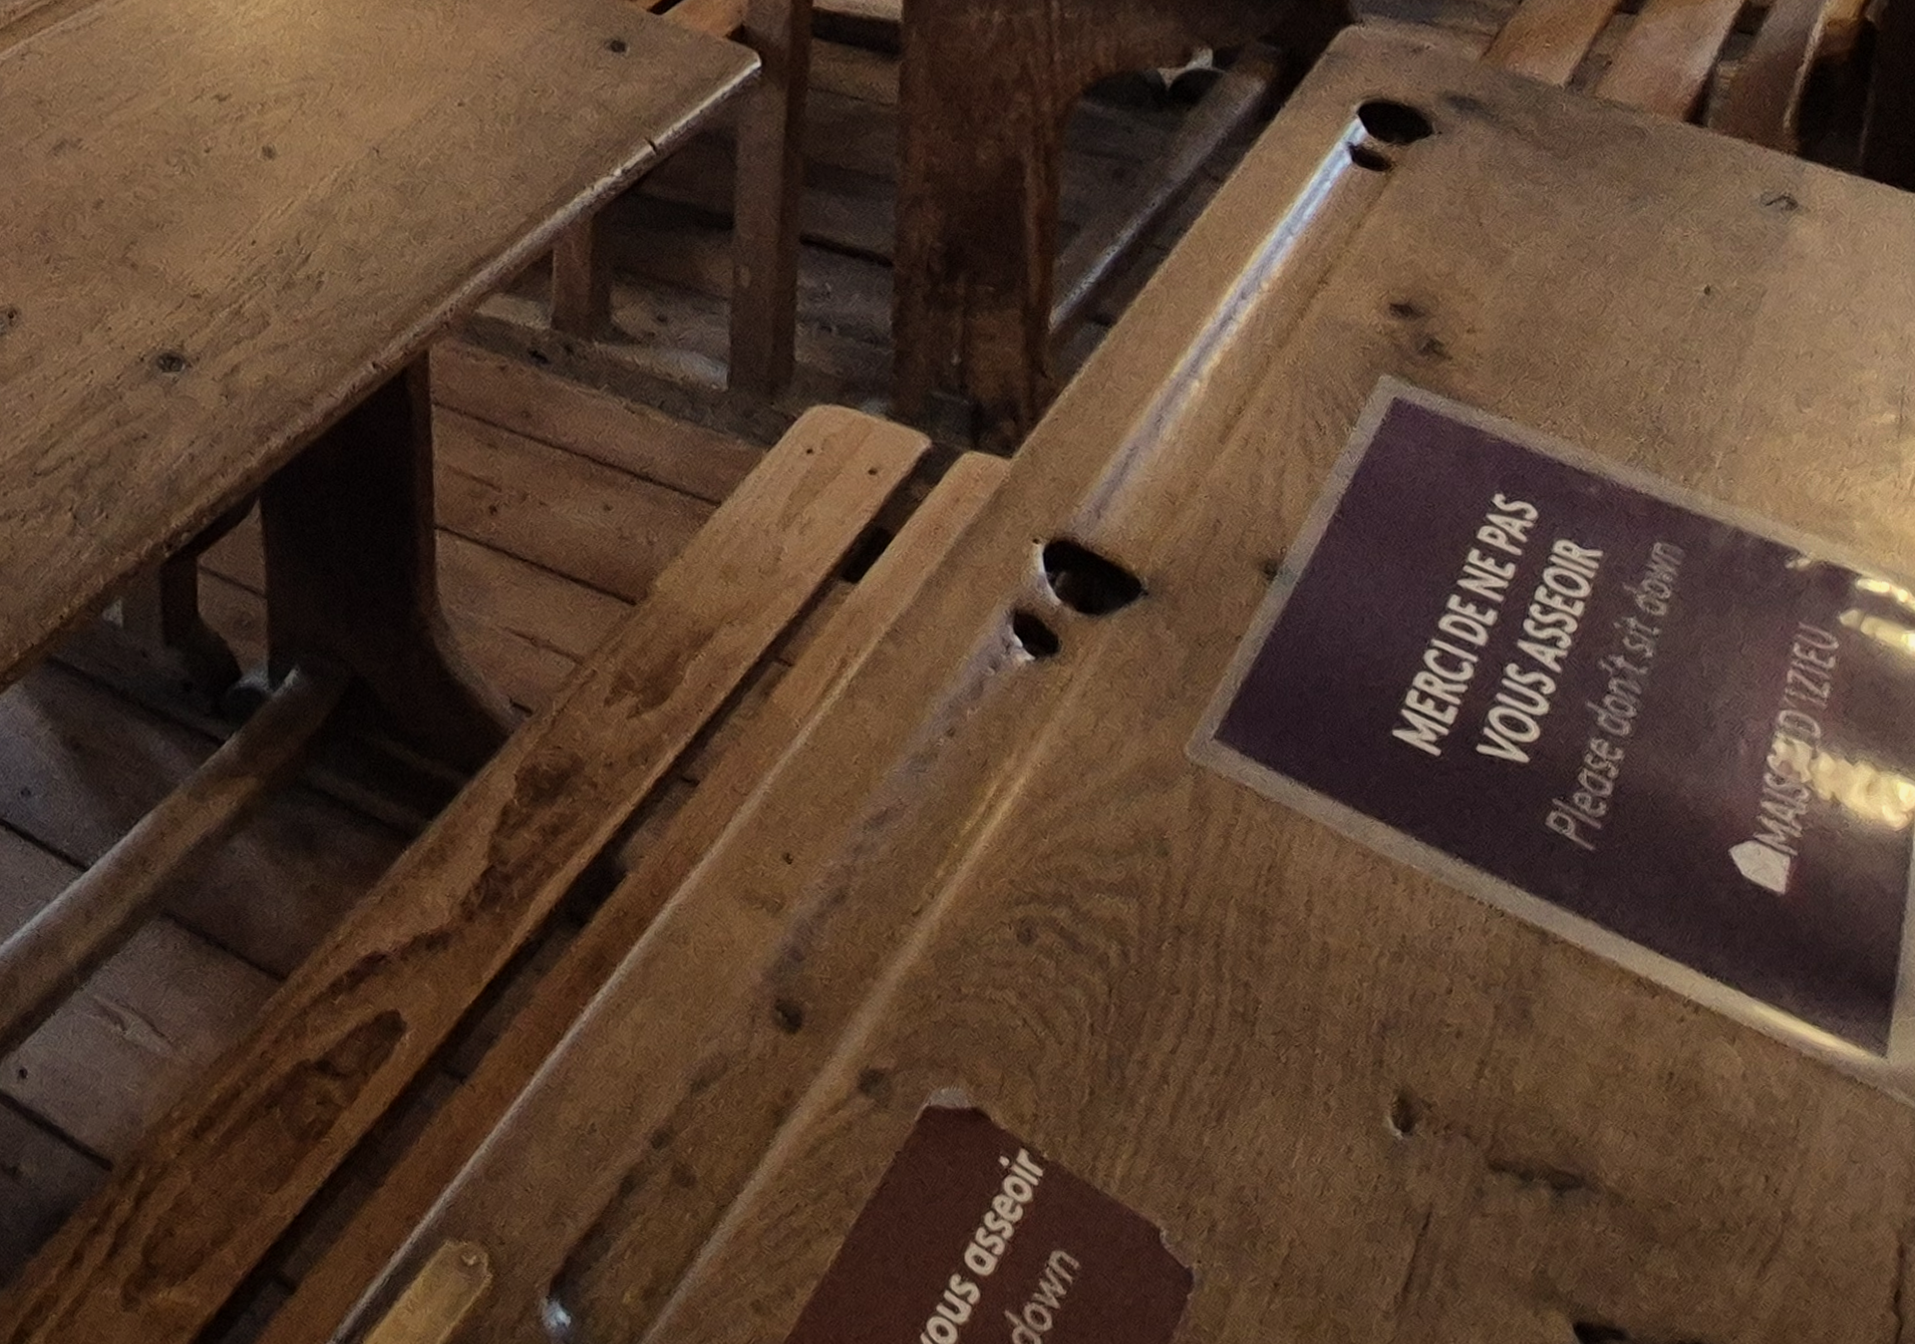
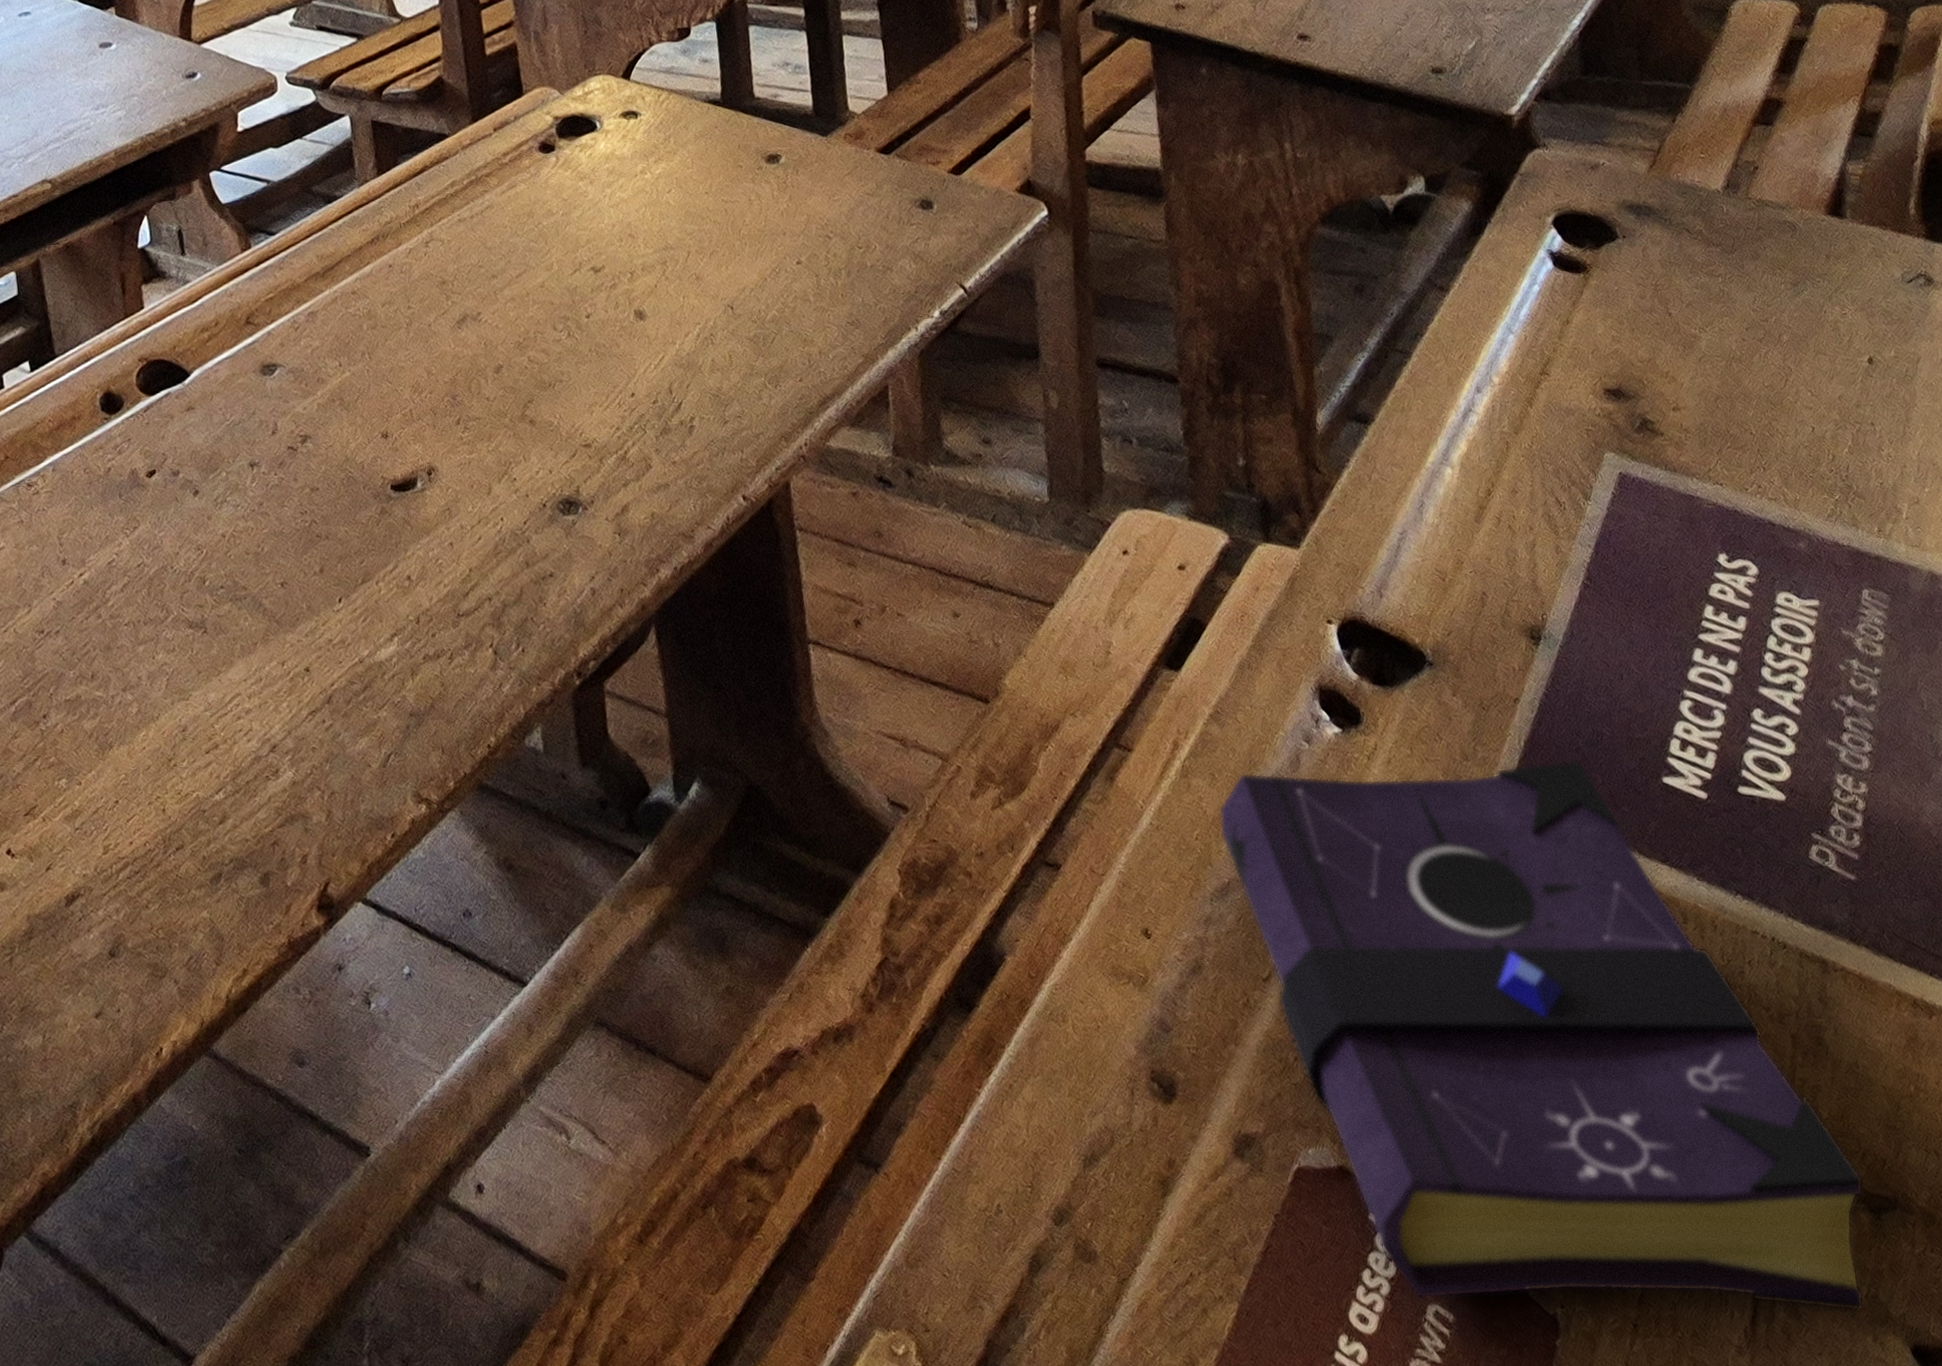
book: none [883,697,1550,1286] -> present [1218,760,1865,1312]

